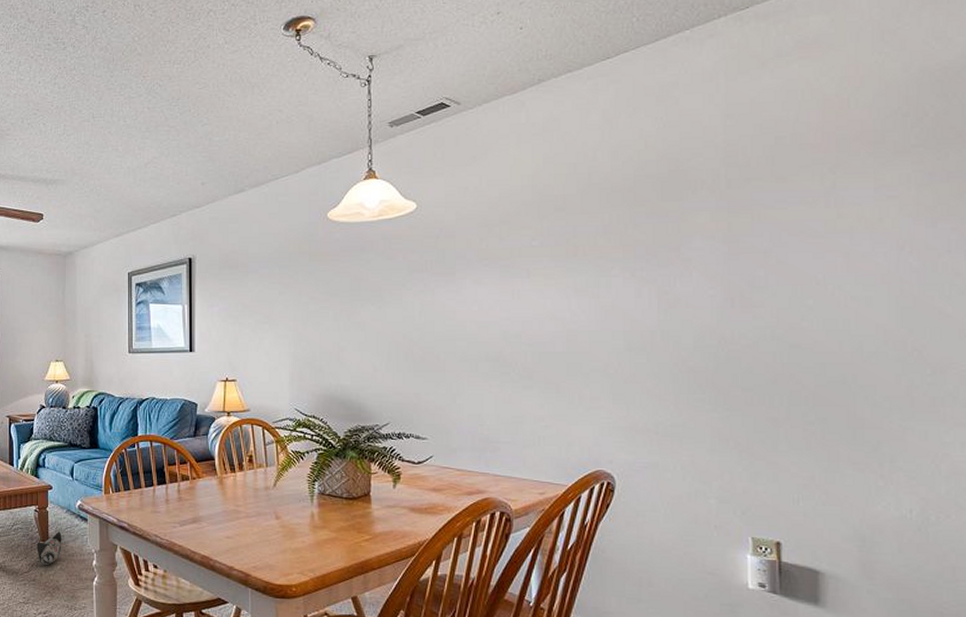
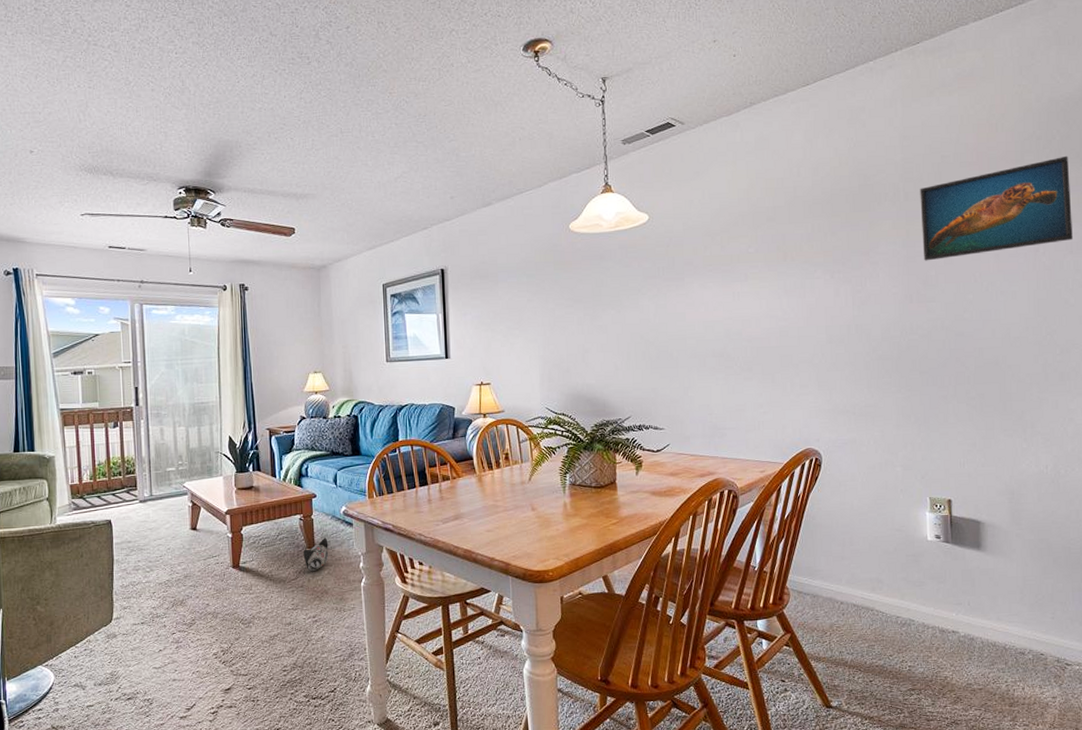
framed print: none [746,135,951,259] -> present [920,155,1073,261]

